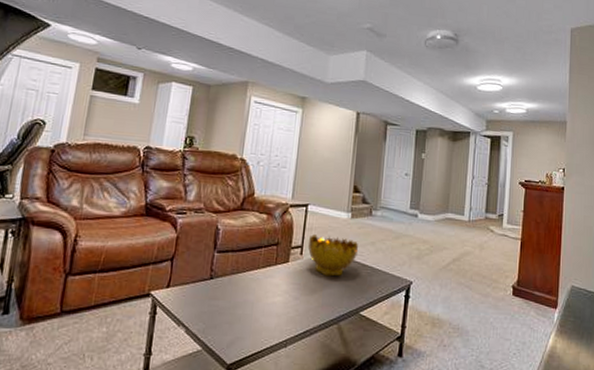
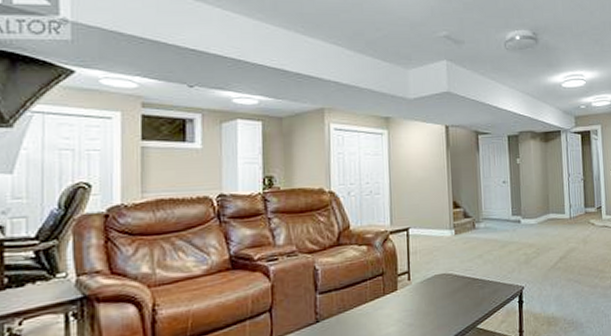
decorative bowl: present [308,234,359,277] -> none [414,255,467,297]

